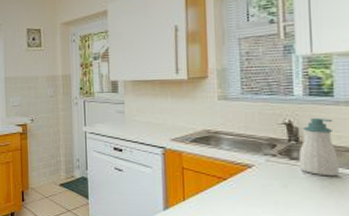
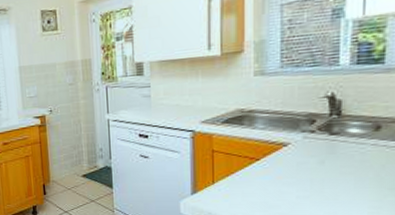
soap bottle: present [298,117,339,177] -> none [339,87,383,150]

